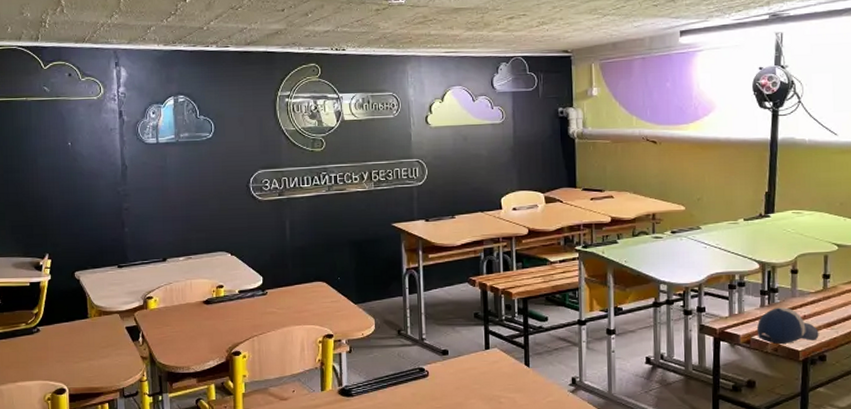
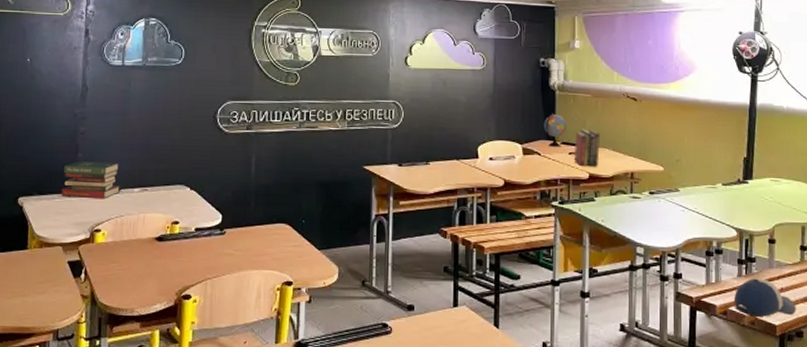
books: none [113,234,166,270] -> present [61,161,120,199]
globe: none [564,161,588,194] -> present [543,113,567,147]
books: none [595,174,621,211] -> present [573,129,600,167]

